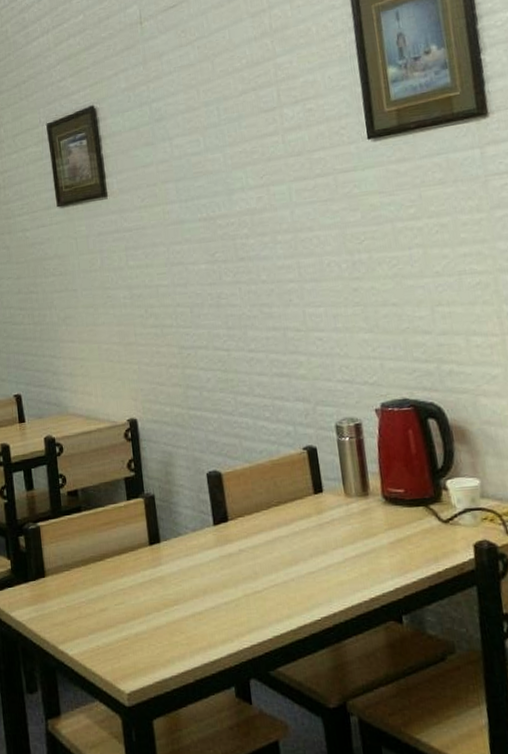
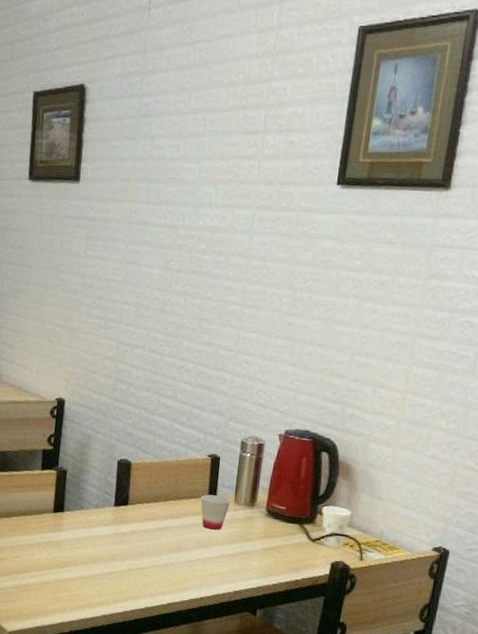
cup: none [306,490,341,532] -> present [200,494,231,530]

